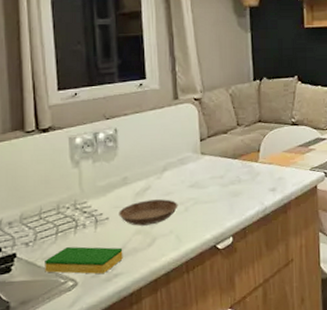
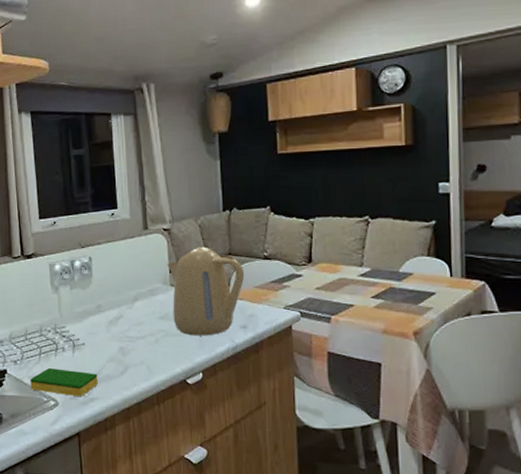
saucer: present [119,199,178,226] -> none [94,329,149,354]
kettle: none [197,115,274,202] -> present [167,246,245,336]

